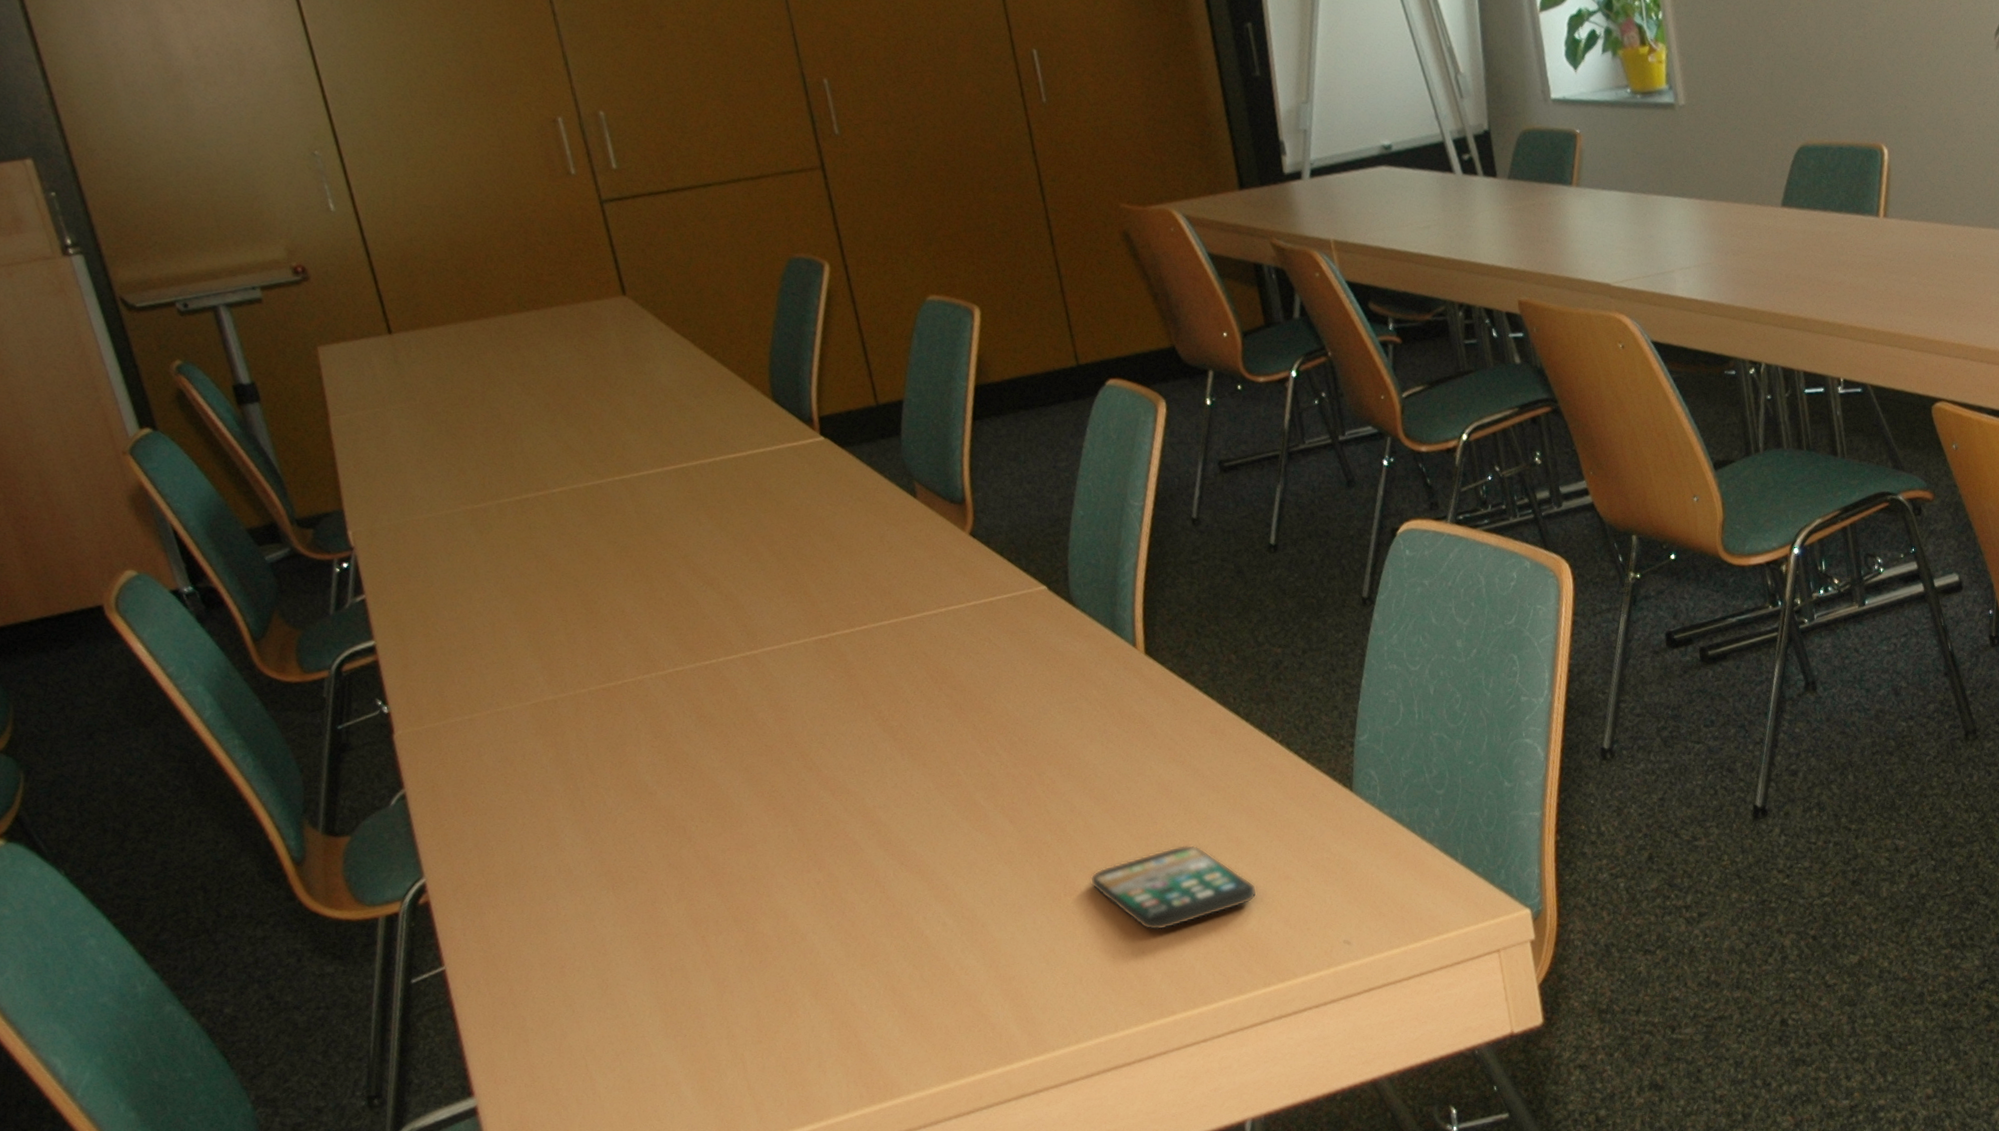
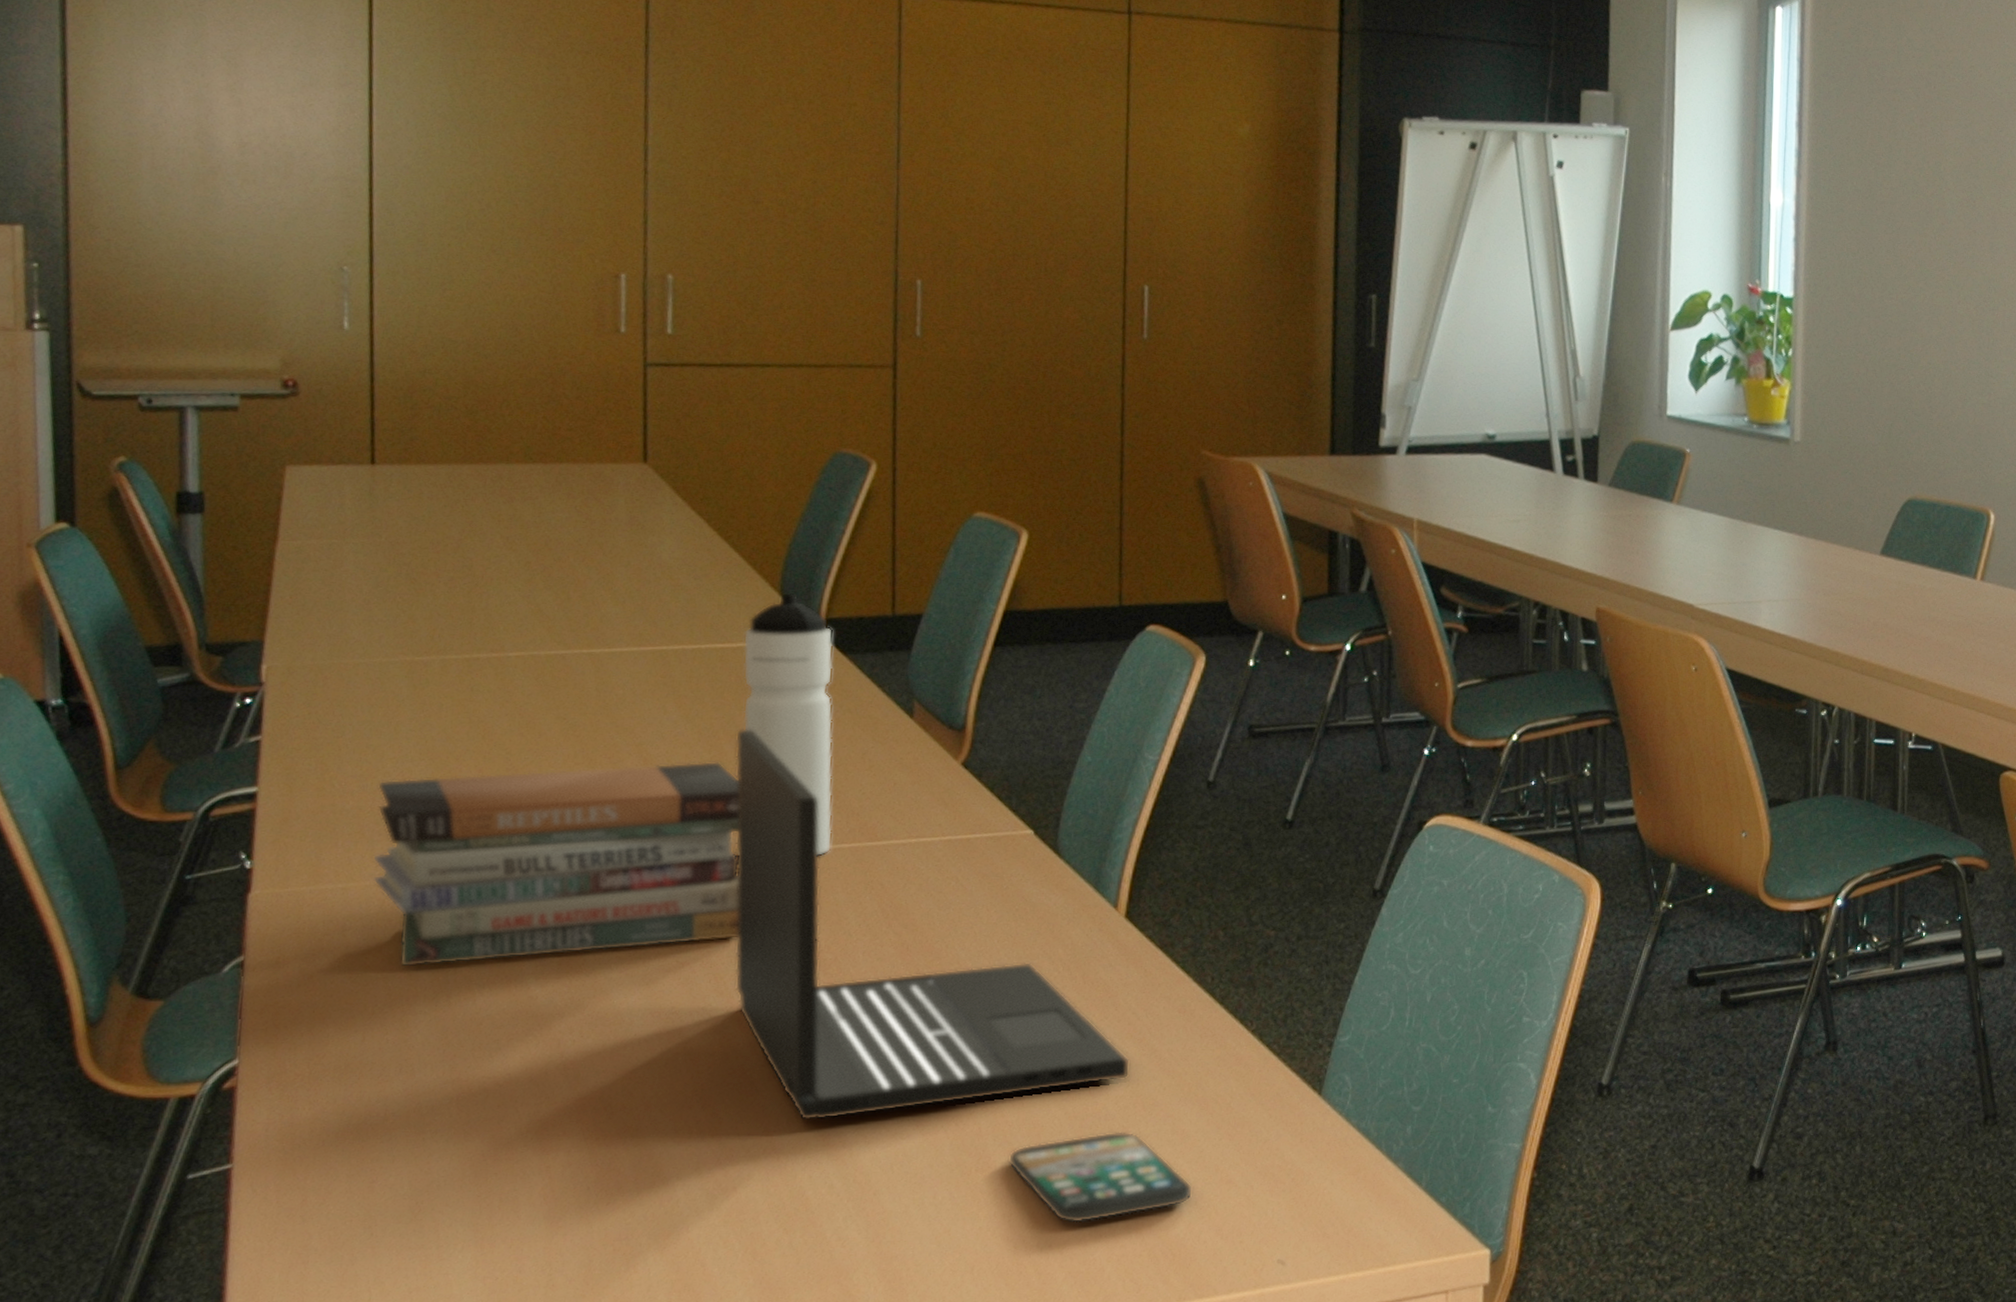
book stack: none [475,562,813,780] -> present [373,761,739,967]
water bottle: none [749,397,874,636] -> present [743,592,834,857]
laptop: none [765,529,1180,871] -> present [734,729,1131,1121]

